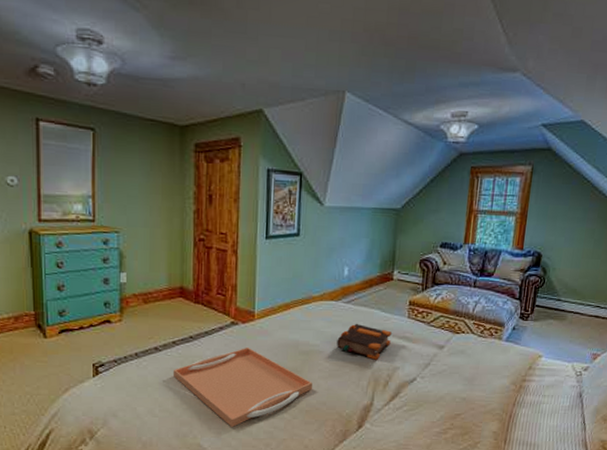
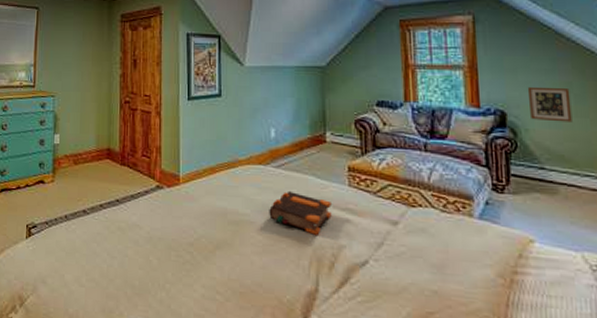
serving tray: present [172,346,313,427] -> none [99,213,246,306]
picture frame: none [559,232,592,263] -> present [527,86,572,123]

